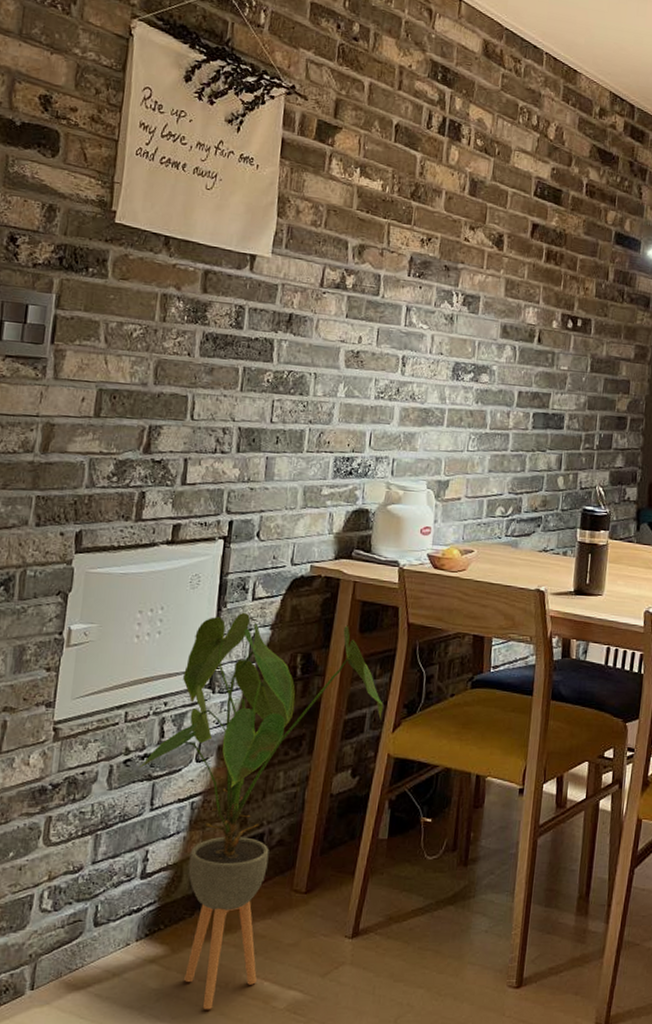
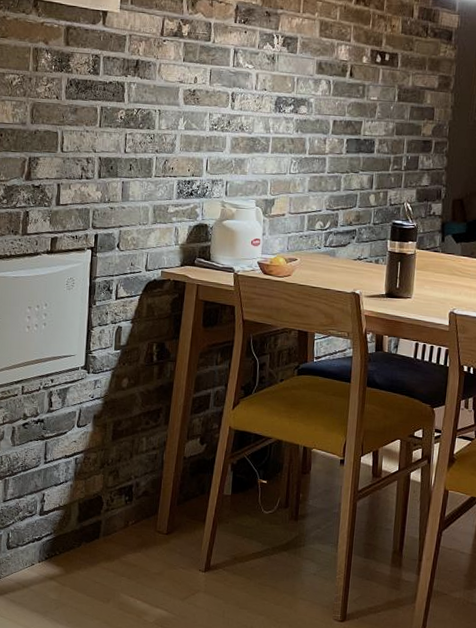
house plant: present [139,612,384,1010] -> none [34,309,225,619]

